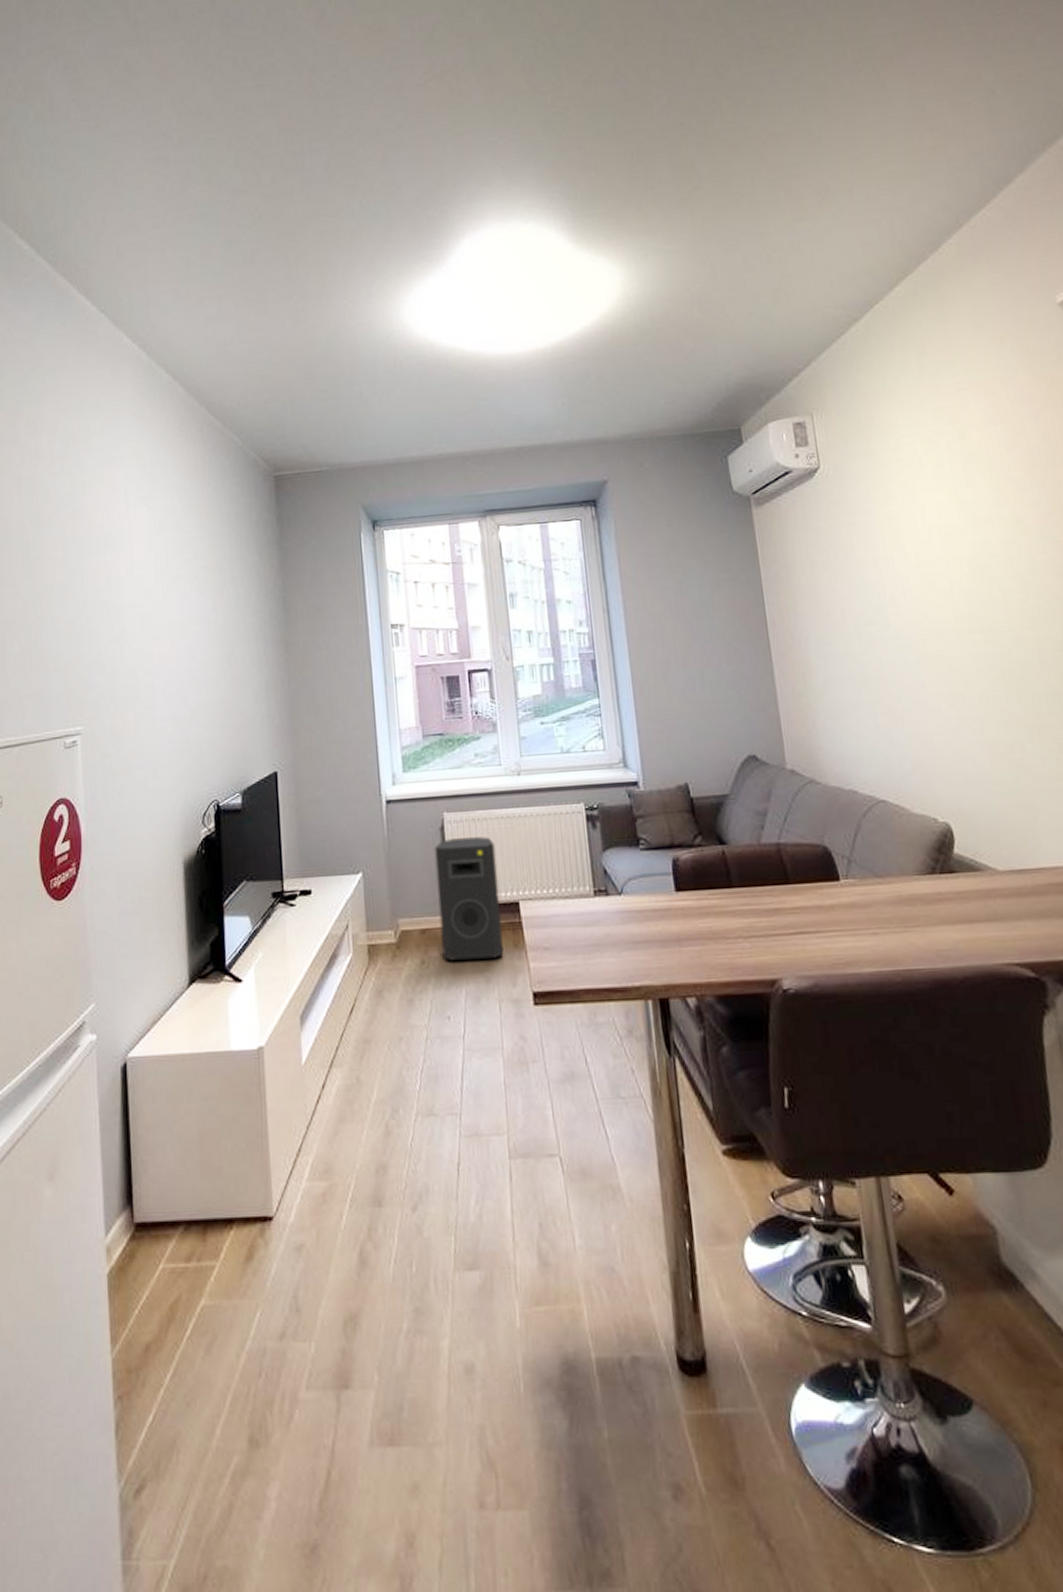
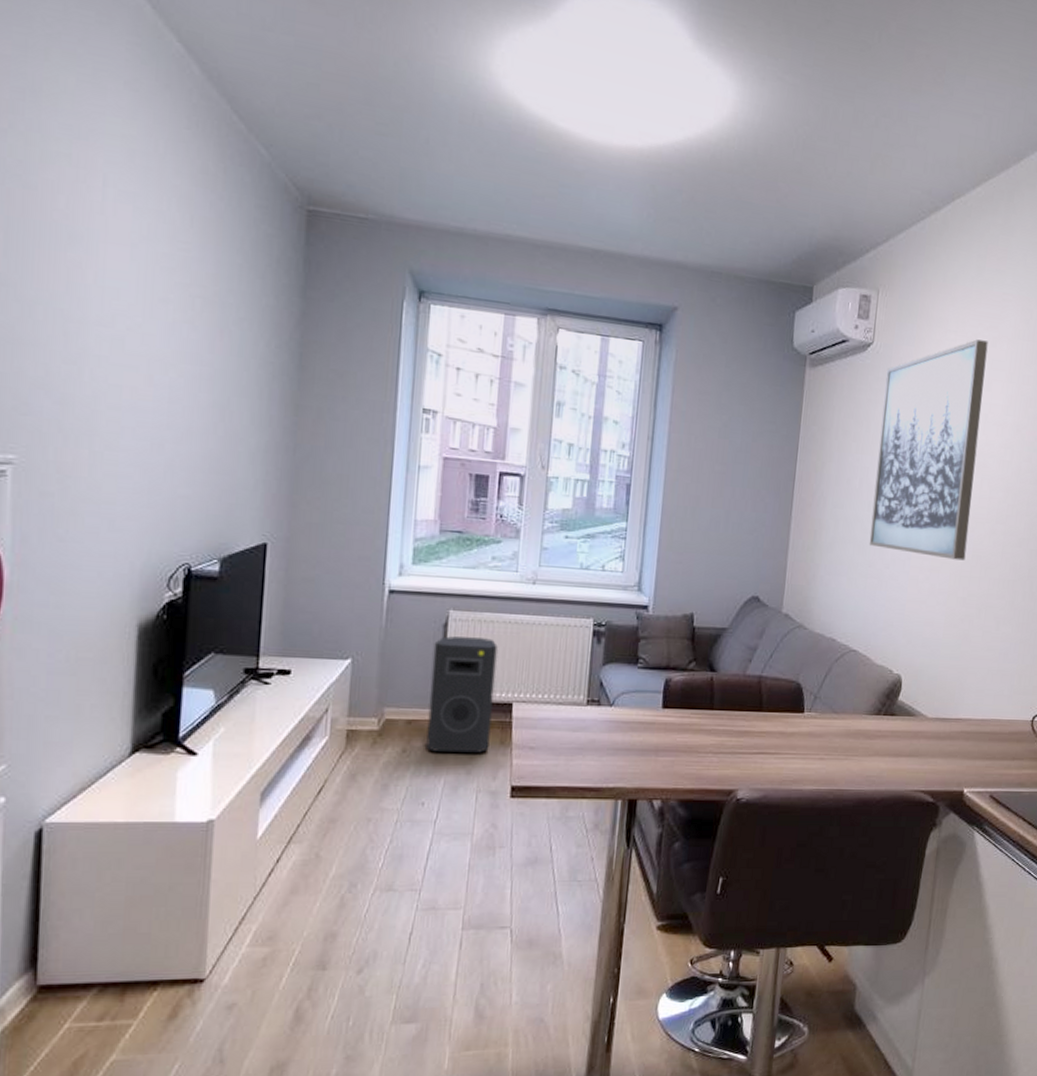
wall art: none [842,435,994,681] -> present [869,339,988,561]

